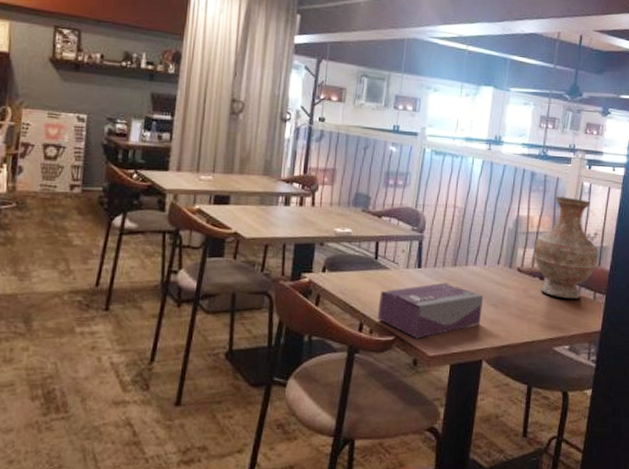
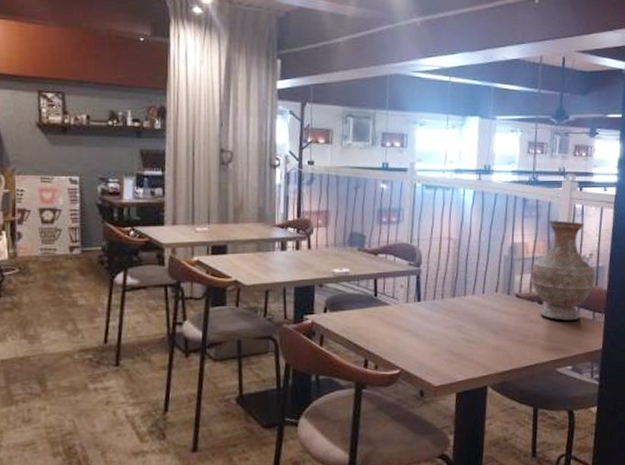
tissue box: present [377,282,483,339] -> none [381,314,484,370]

